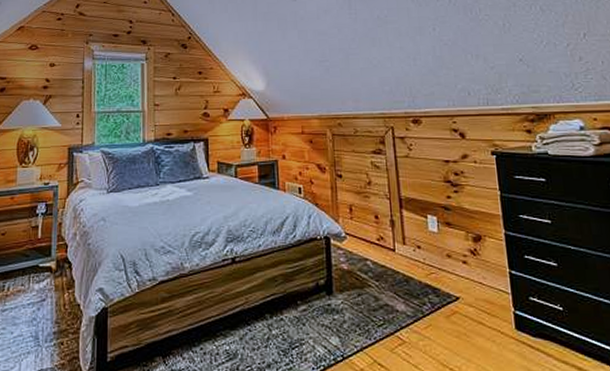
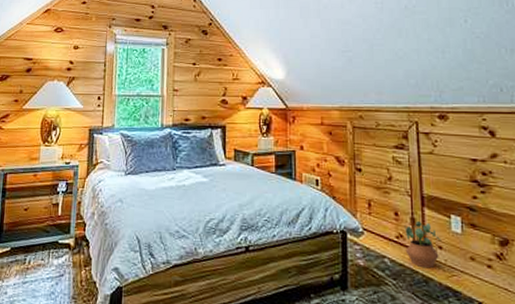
potted plant: none [385,223,420,268] -> present [405,222,441,269]

